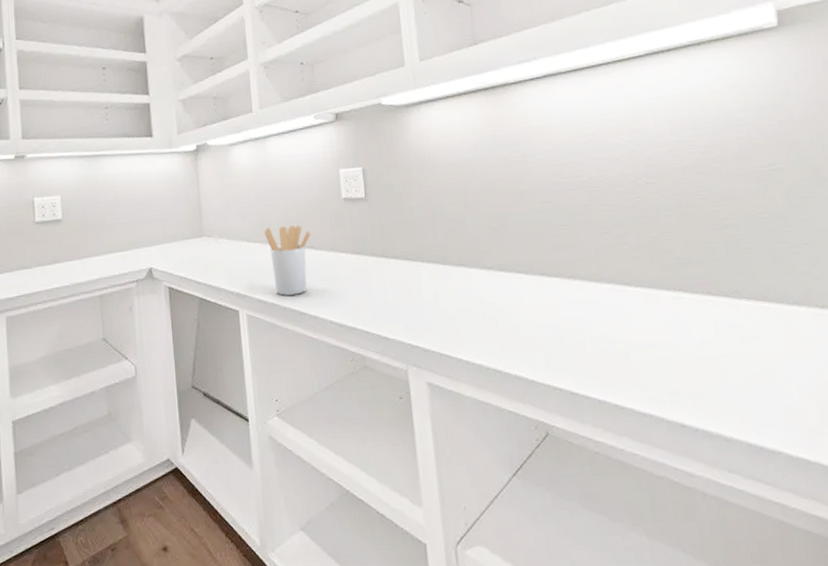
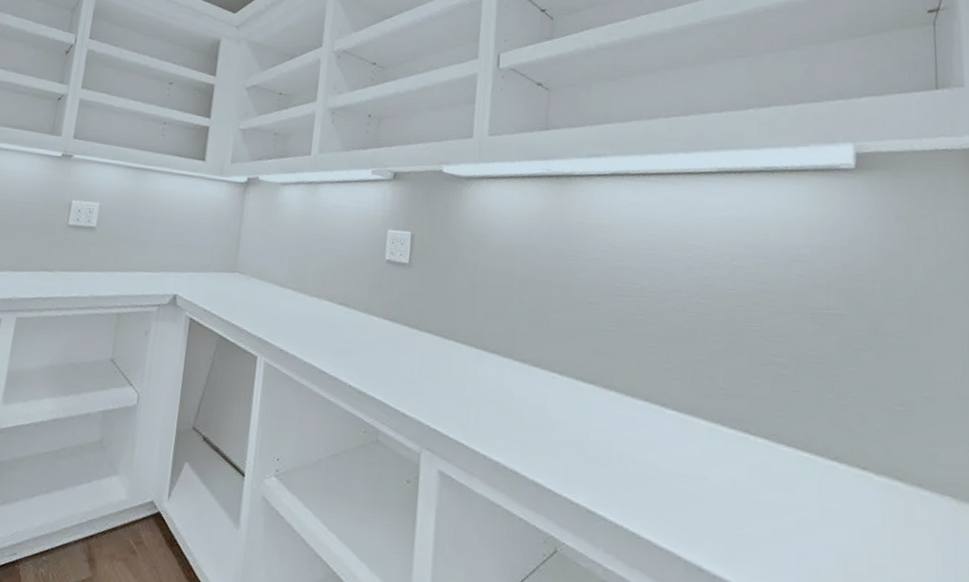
utensil holder: present [265,225,311,296] -> none [299,275,347,351]

